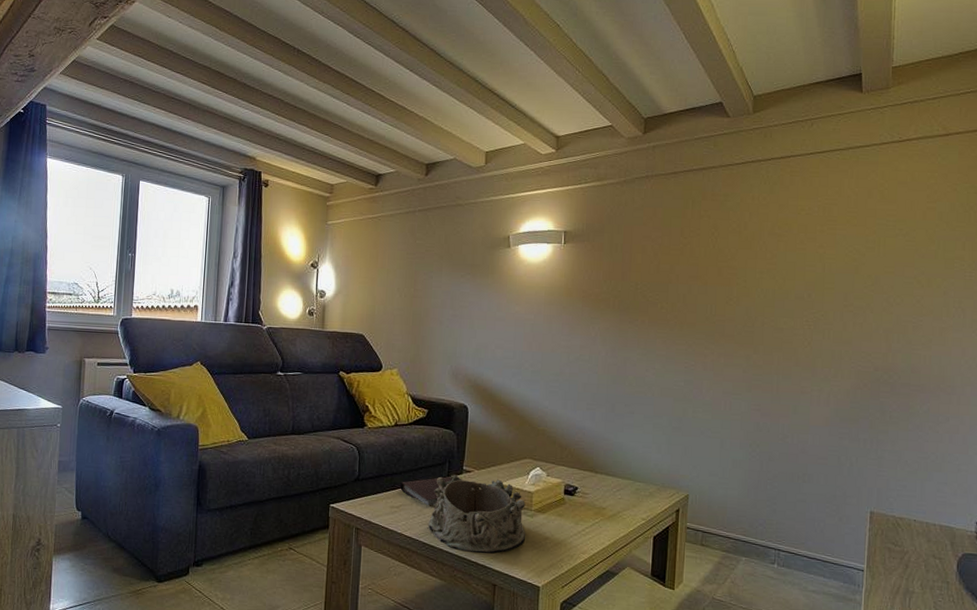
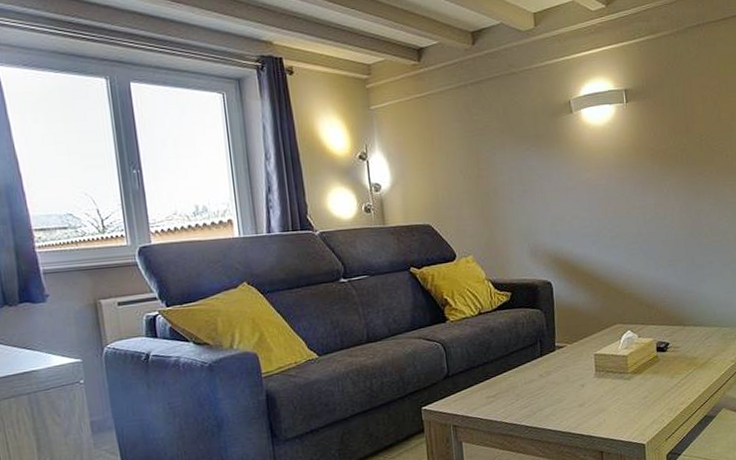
notebook: present [400,476,474,506] -> none [493,356,569,389]
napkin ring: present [428,475,526,554] -> none [528,349,626,427]

